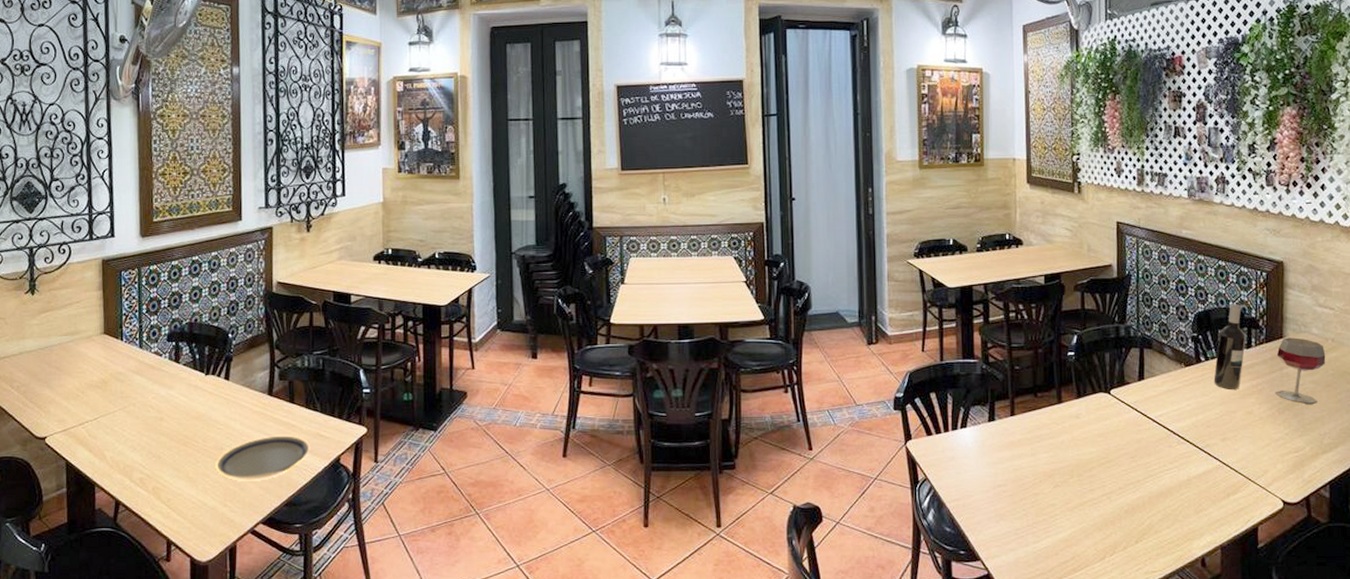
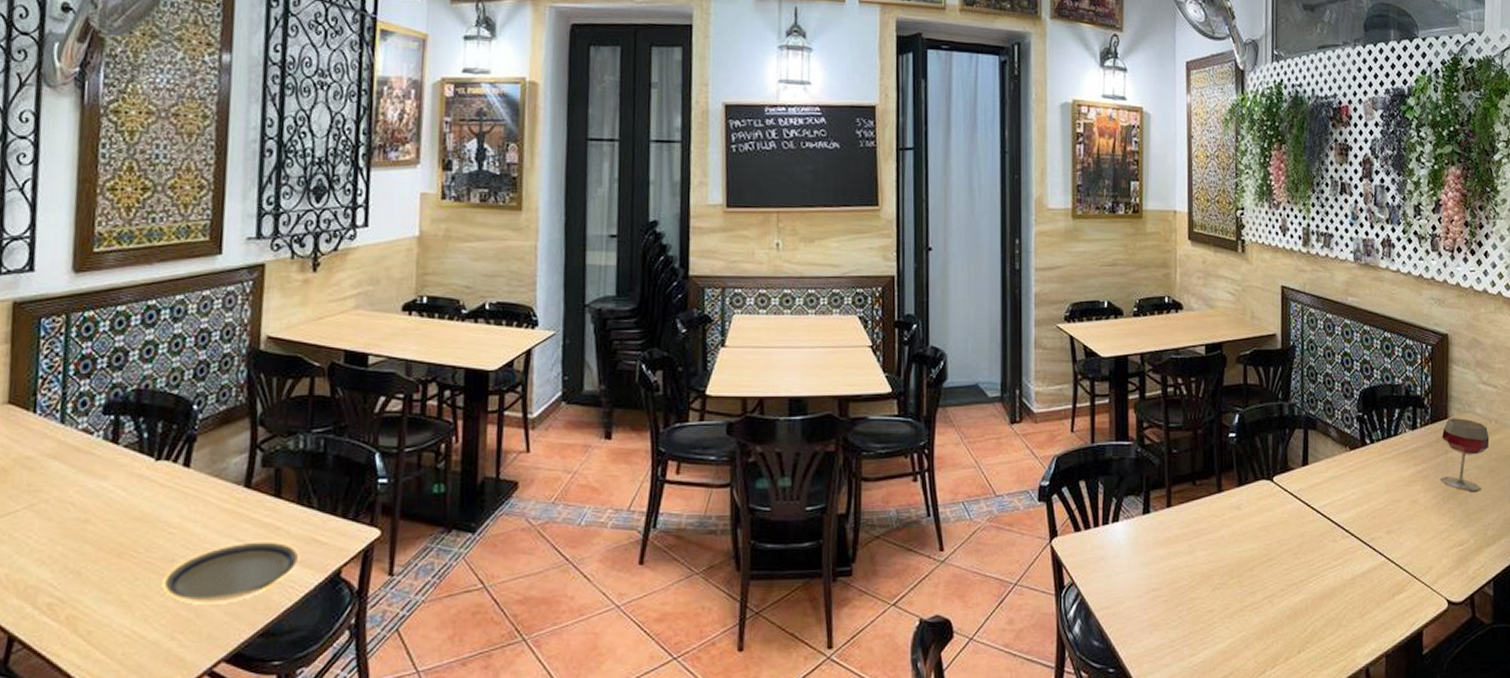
wine bottle: present [1213,304,1246,389] -> none [1379,380,1411,476]

